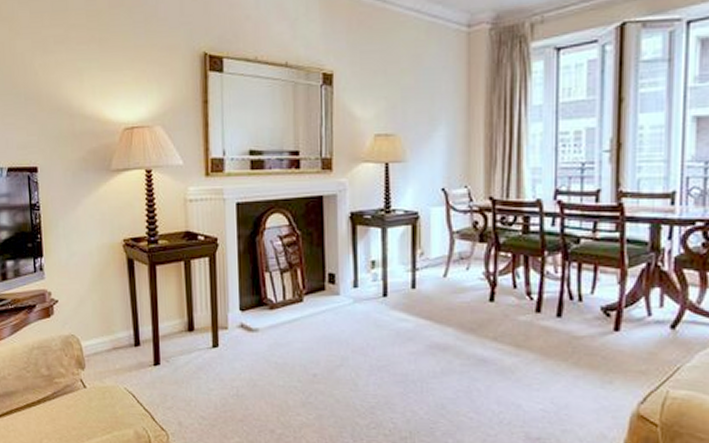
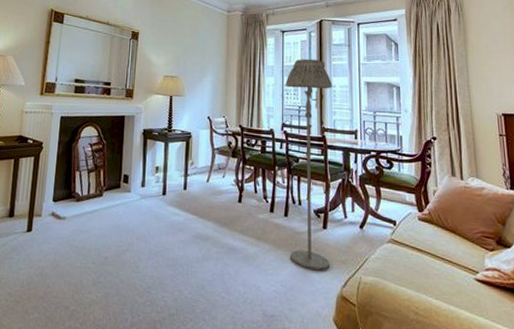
floor lamp: none [561,87,639,384] -> present [285,58,333,271]

